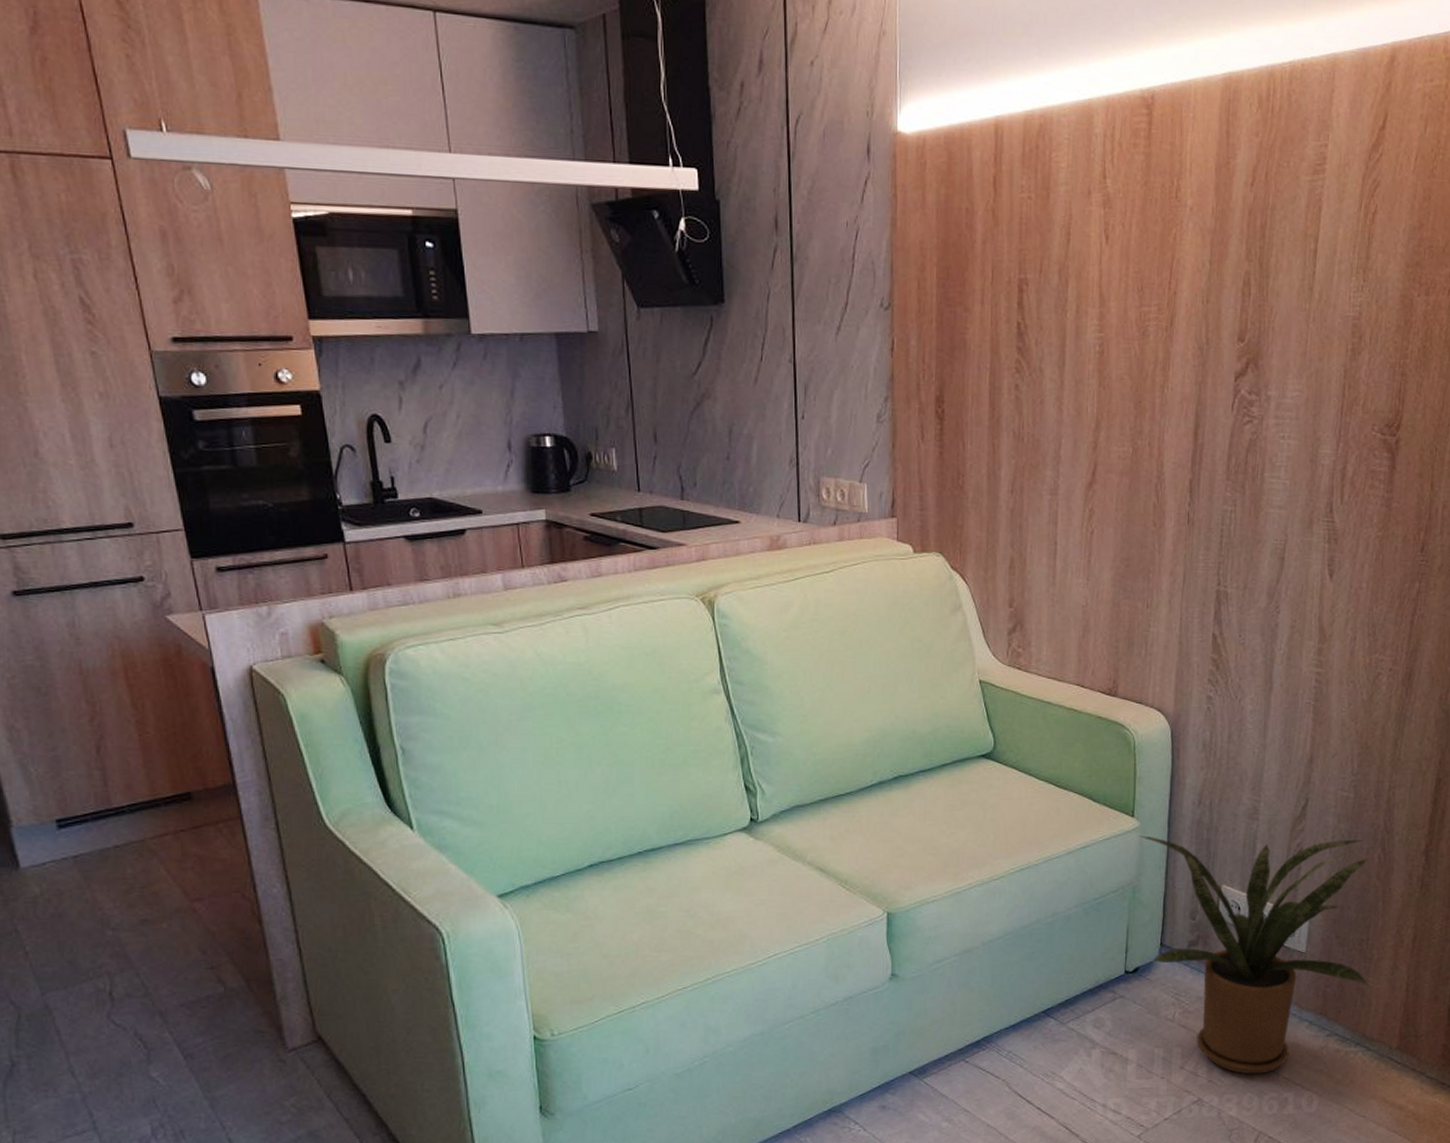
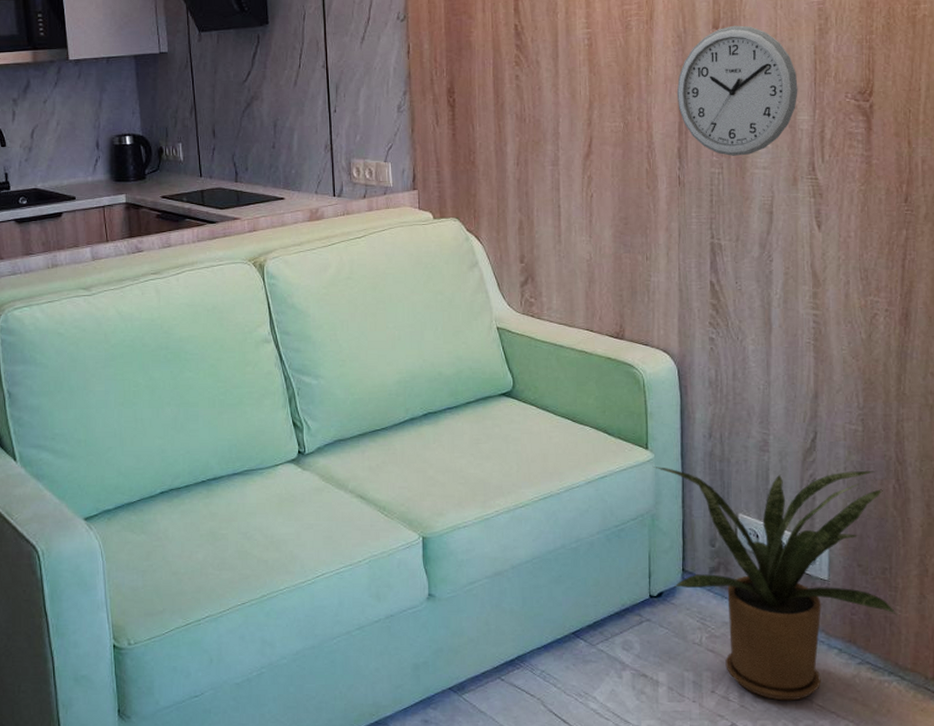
wall clock: none [1193,338,1324,492] -> present [676,25,798,156]

